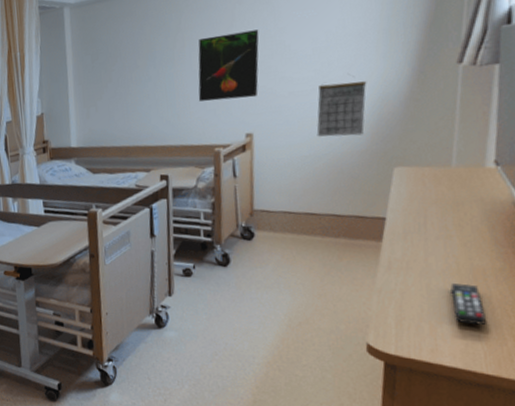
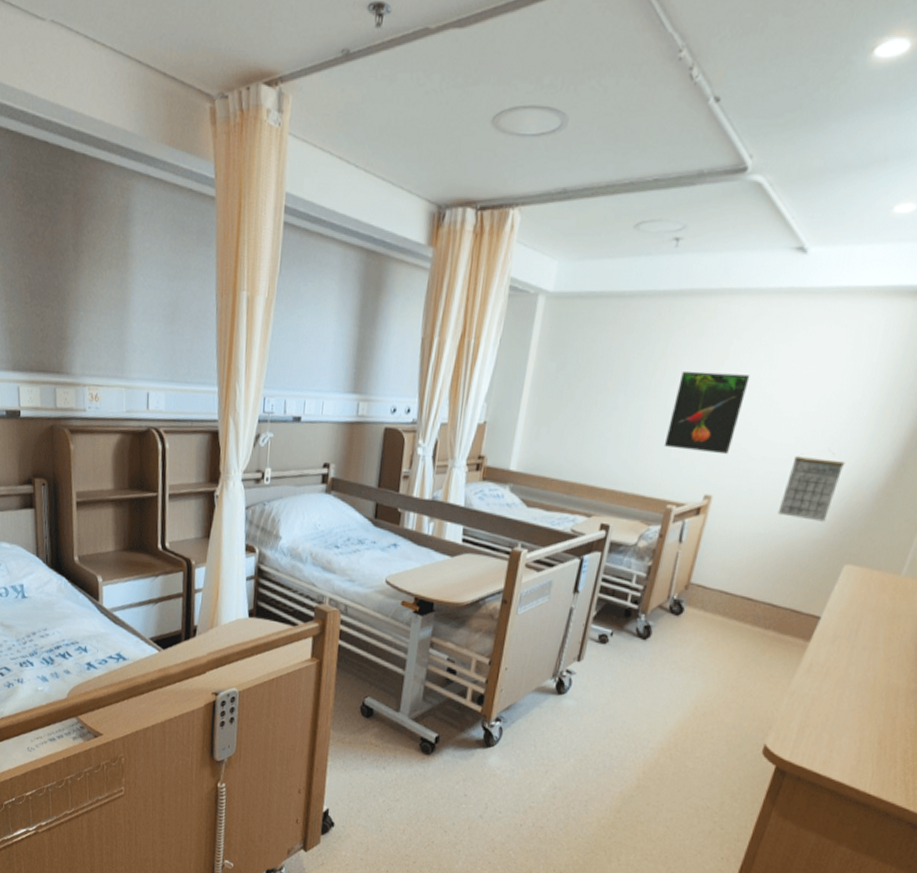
remote control: present [450,282,486,326] -> none [855,697,888,746]

